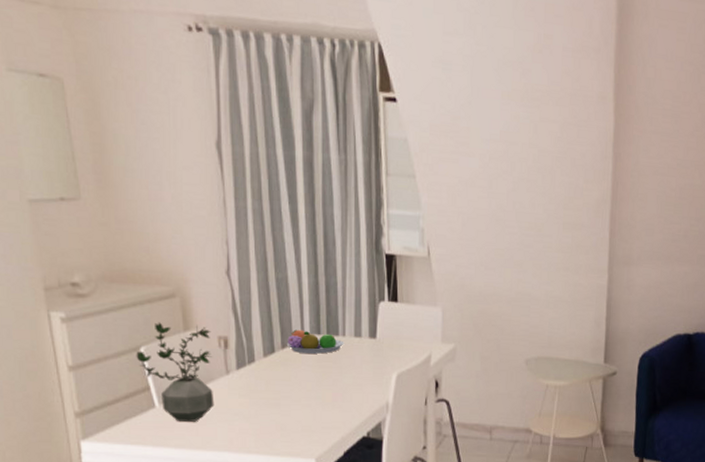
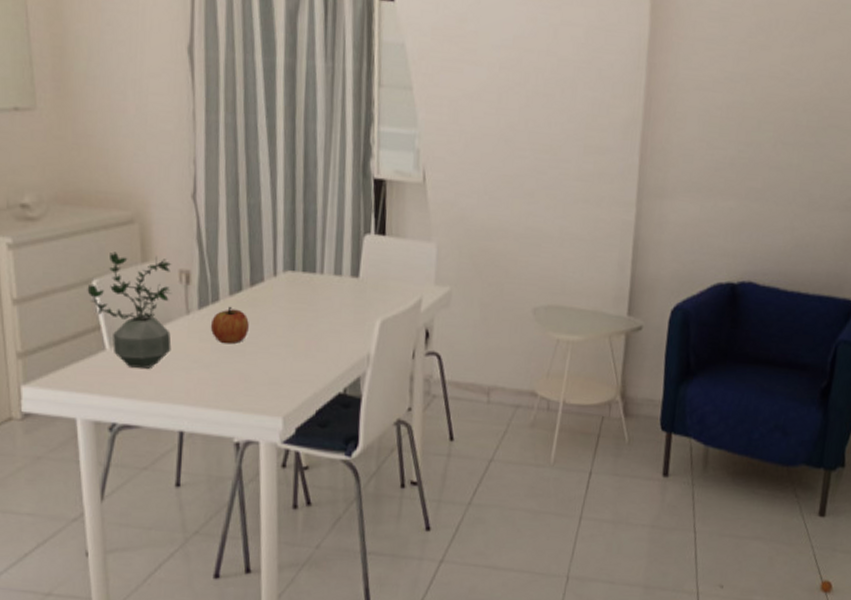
apple: none [248,366,282,399] -> present [210,306,249,344]
fruit bowl: present [286,329,344,354] -> none [255,264,322,294]

